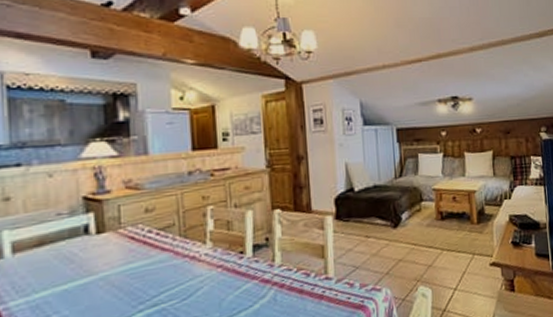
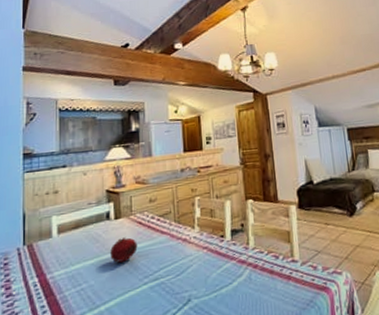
fruit: none [91,255,129,288] -> present [110,236,138,263]

